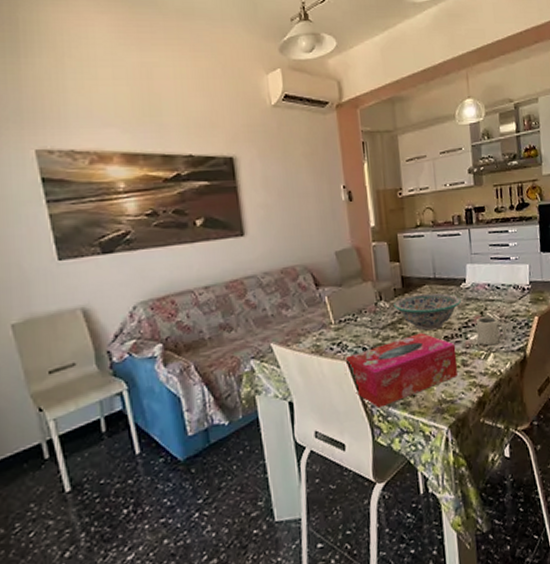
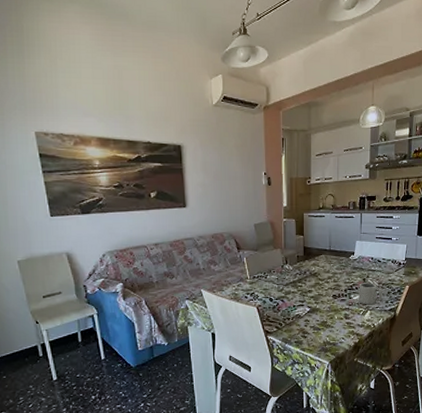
tissue box: present [346,333,458,408] -> none [257,291,341,344]
decorative bowl: present [394,292,461,331] -> none [296,261,349,290]

